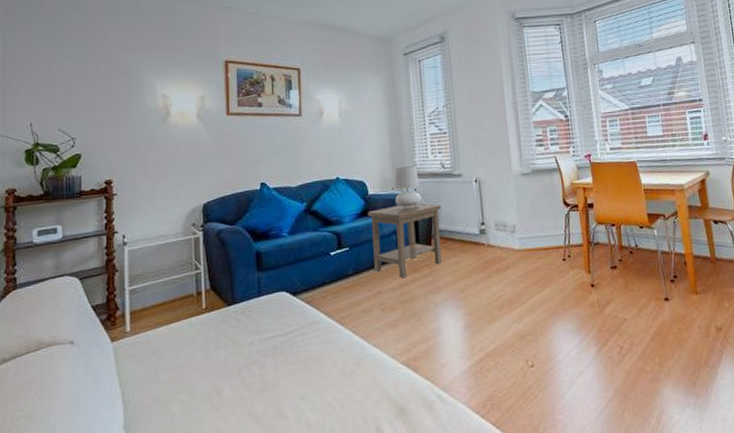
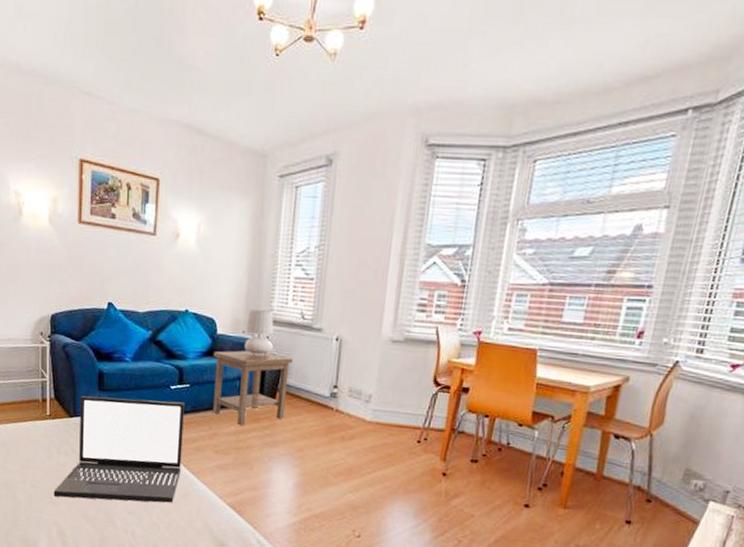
laptop: none [214,266,350,400] -> present [53,396,185,503]

